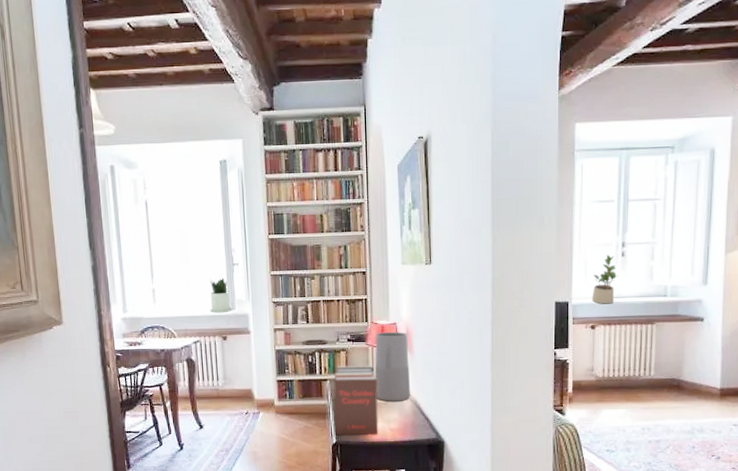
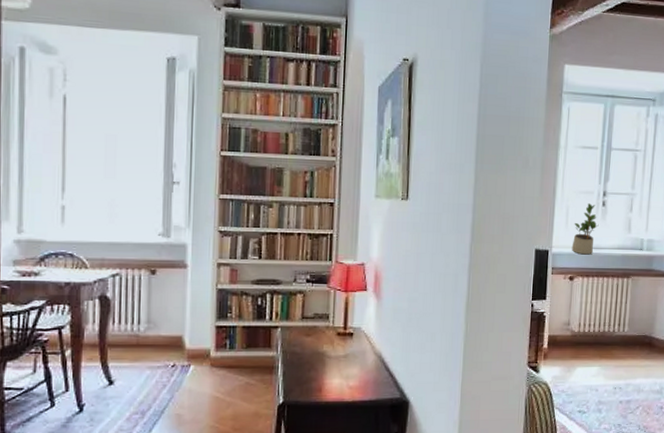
planter: present [210,277,233,314] -> none [137,197,167,241]
books: present [333,365,379,436] -> none [282,311,338,395]
vase: present [374,331,411,402] -> none [335,273,377,354]

